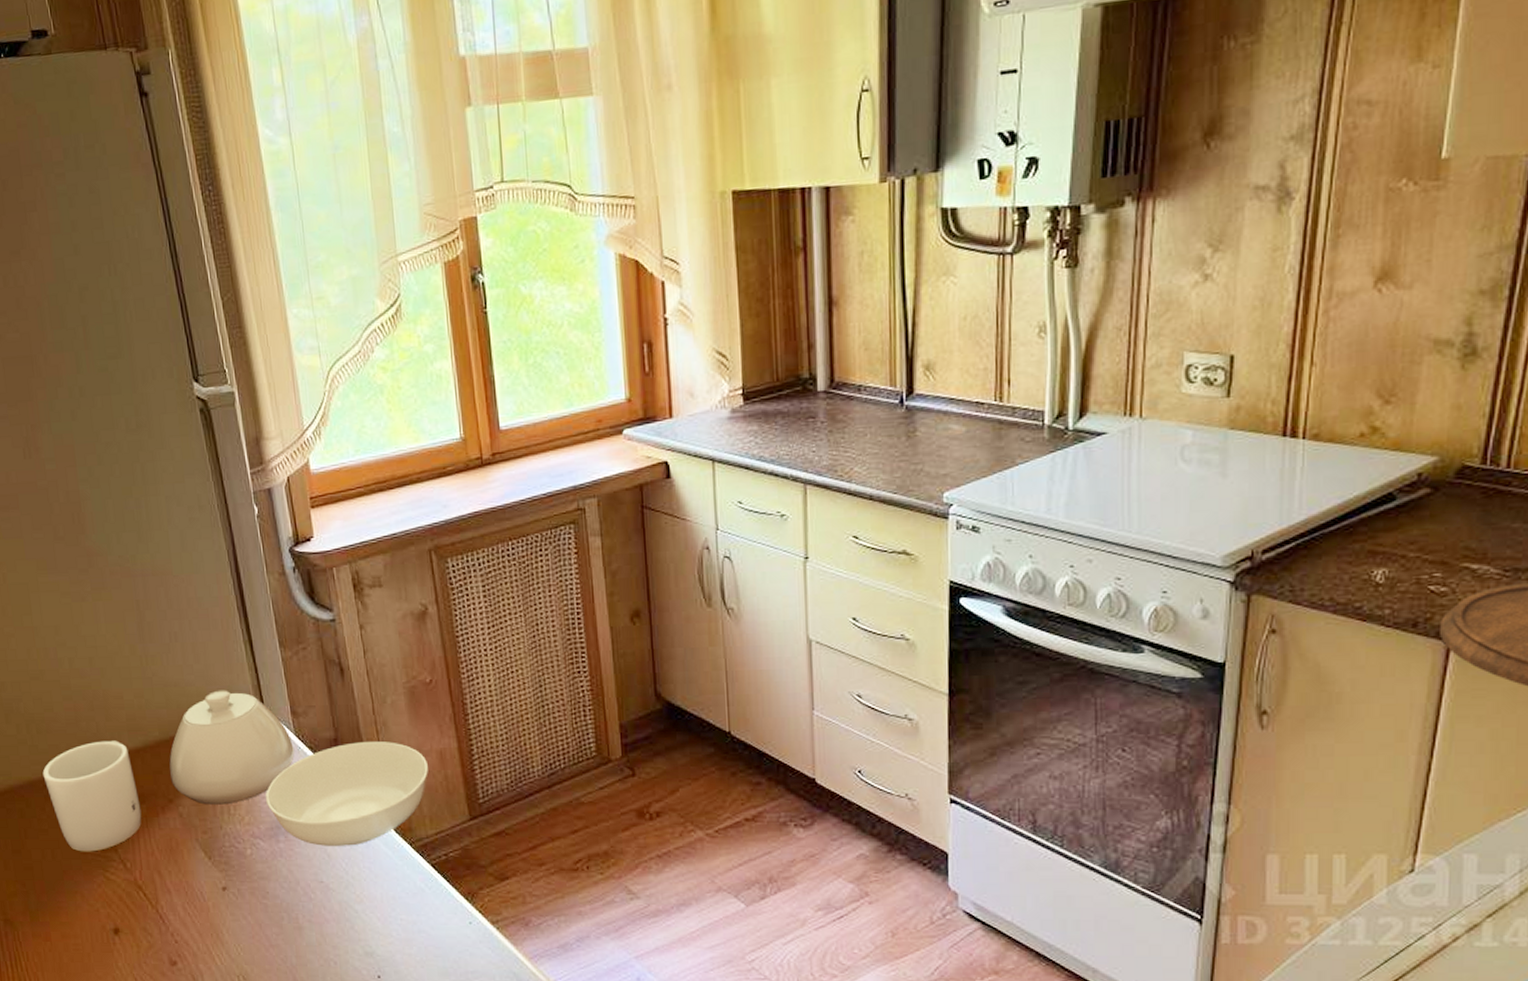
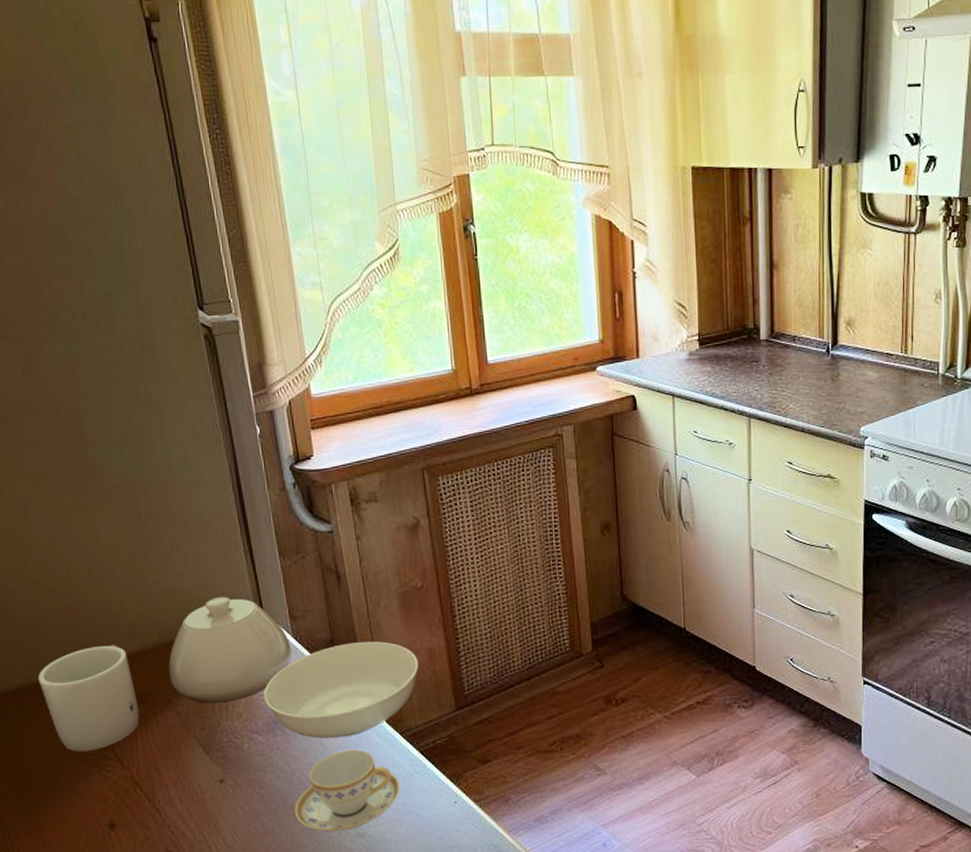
teacup: none [299,860,411,948] -> present [294,749,401,832]

